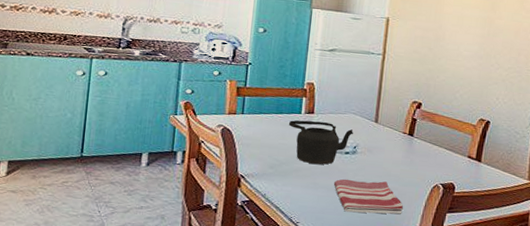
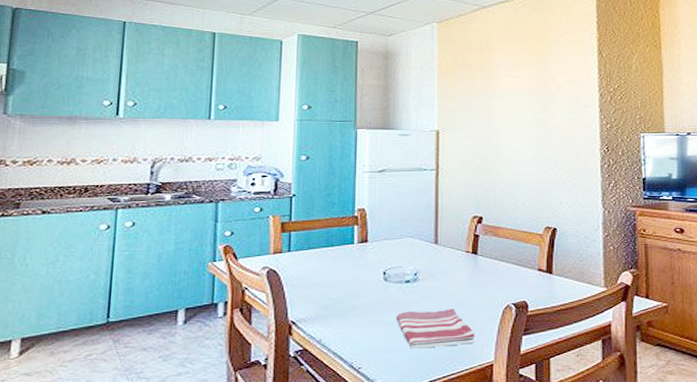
teapot: present [288,120,353,165] -> none [340,250,412,298]

